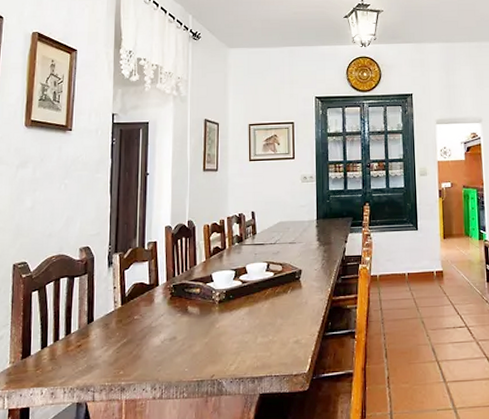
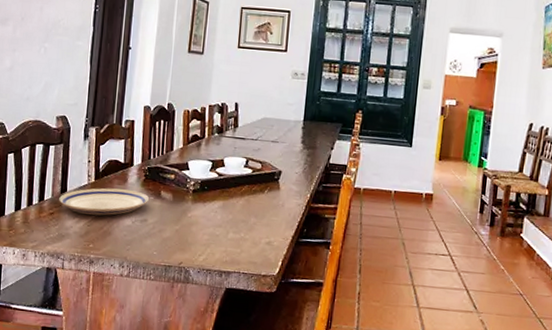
plate: none [86,310,176,342] -> present [59,188,149,216]

